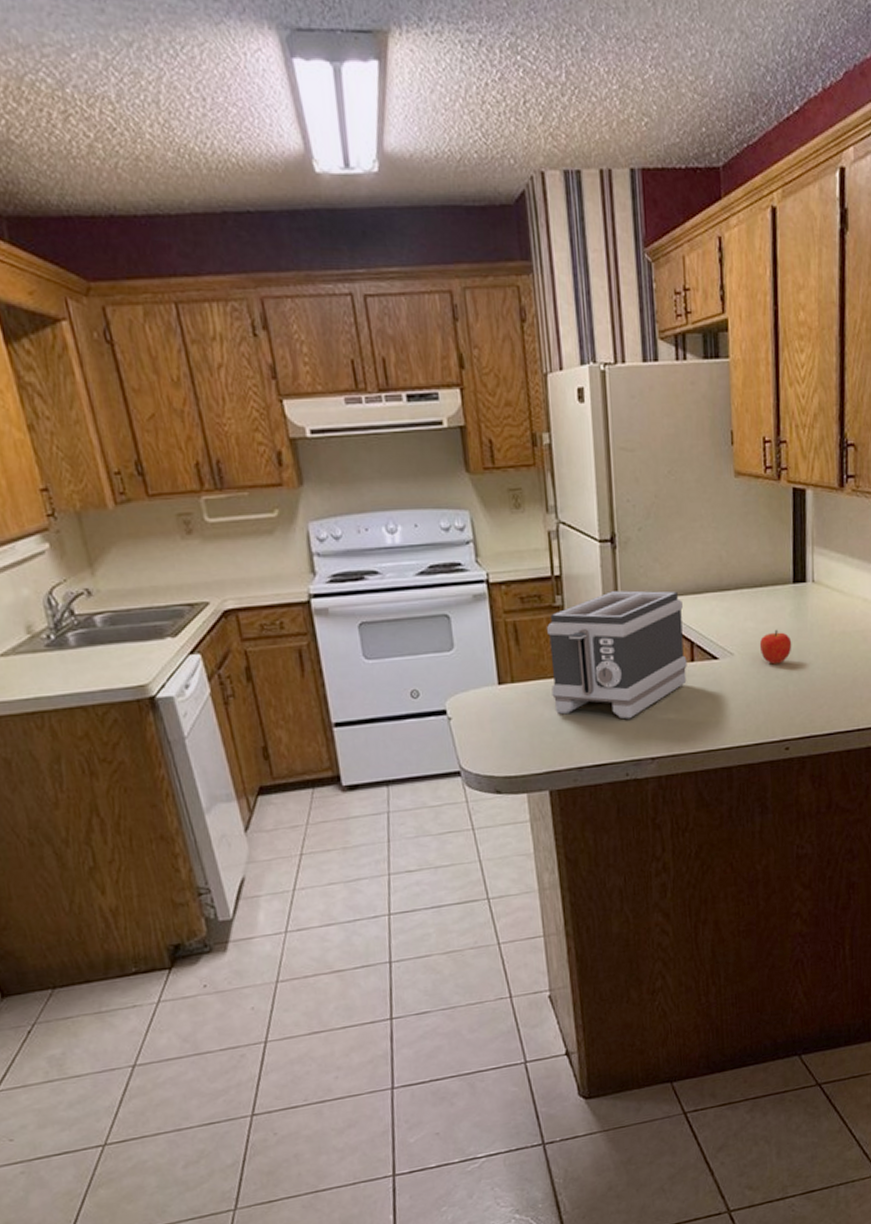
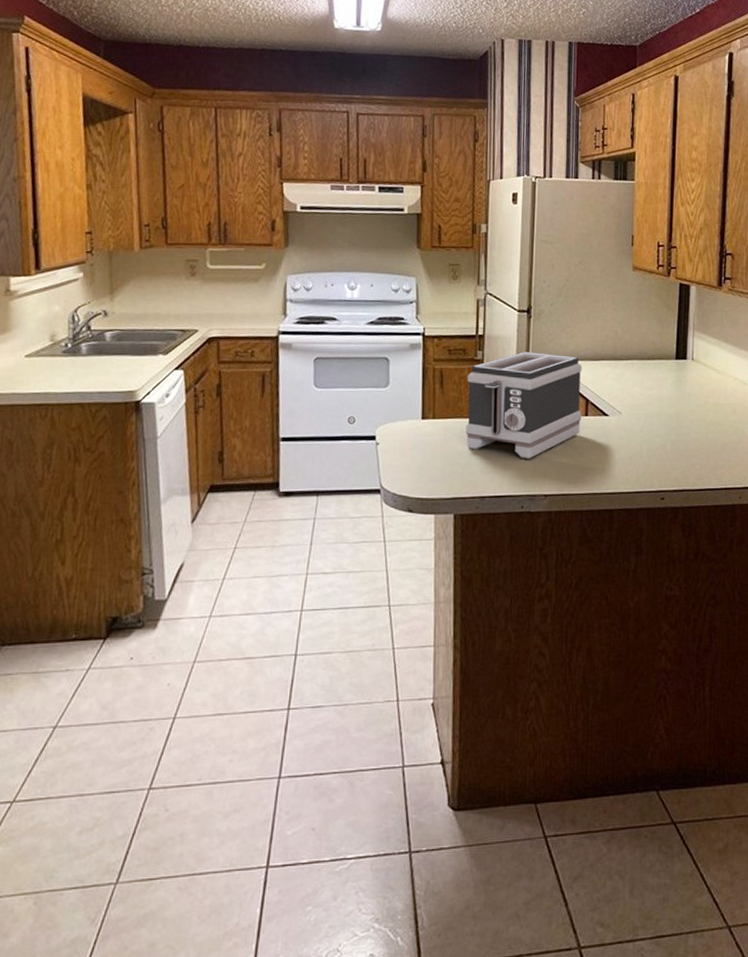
fruit: present [759,629,792,665] -> none [644,396,672,425]

